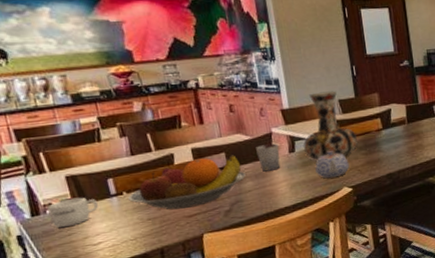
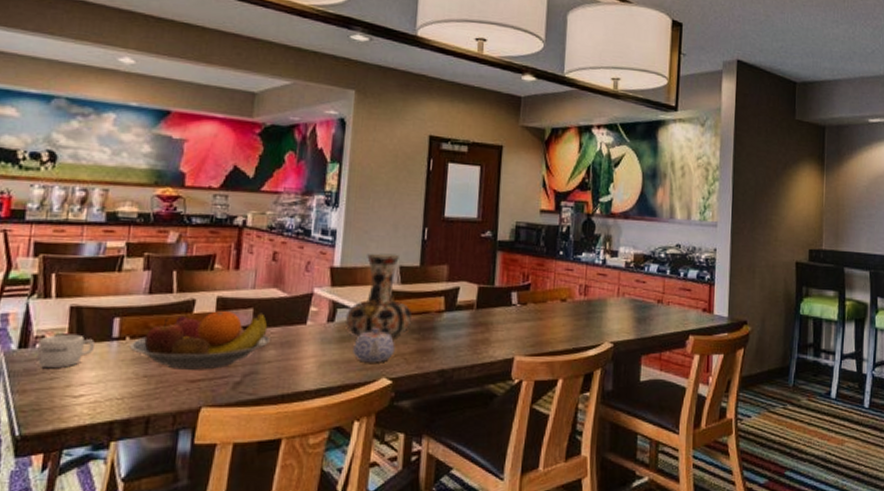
cup: present [256,143,281,172] -> none [289,306,317,341]

